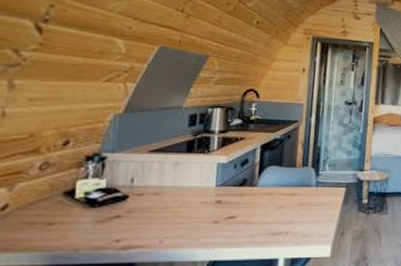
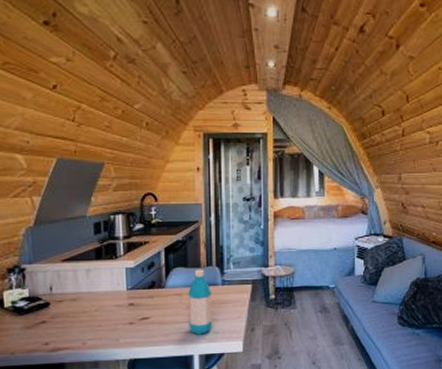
water bottle: none [277,169,304,237] -> present [188,269,212,335]

